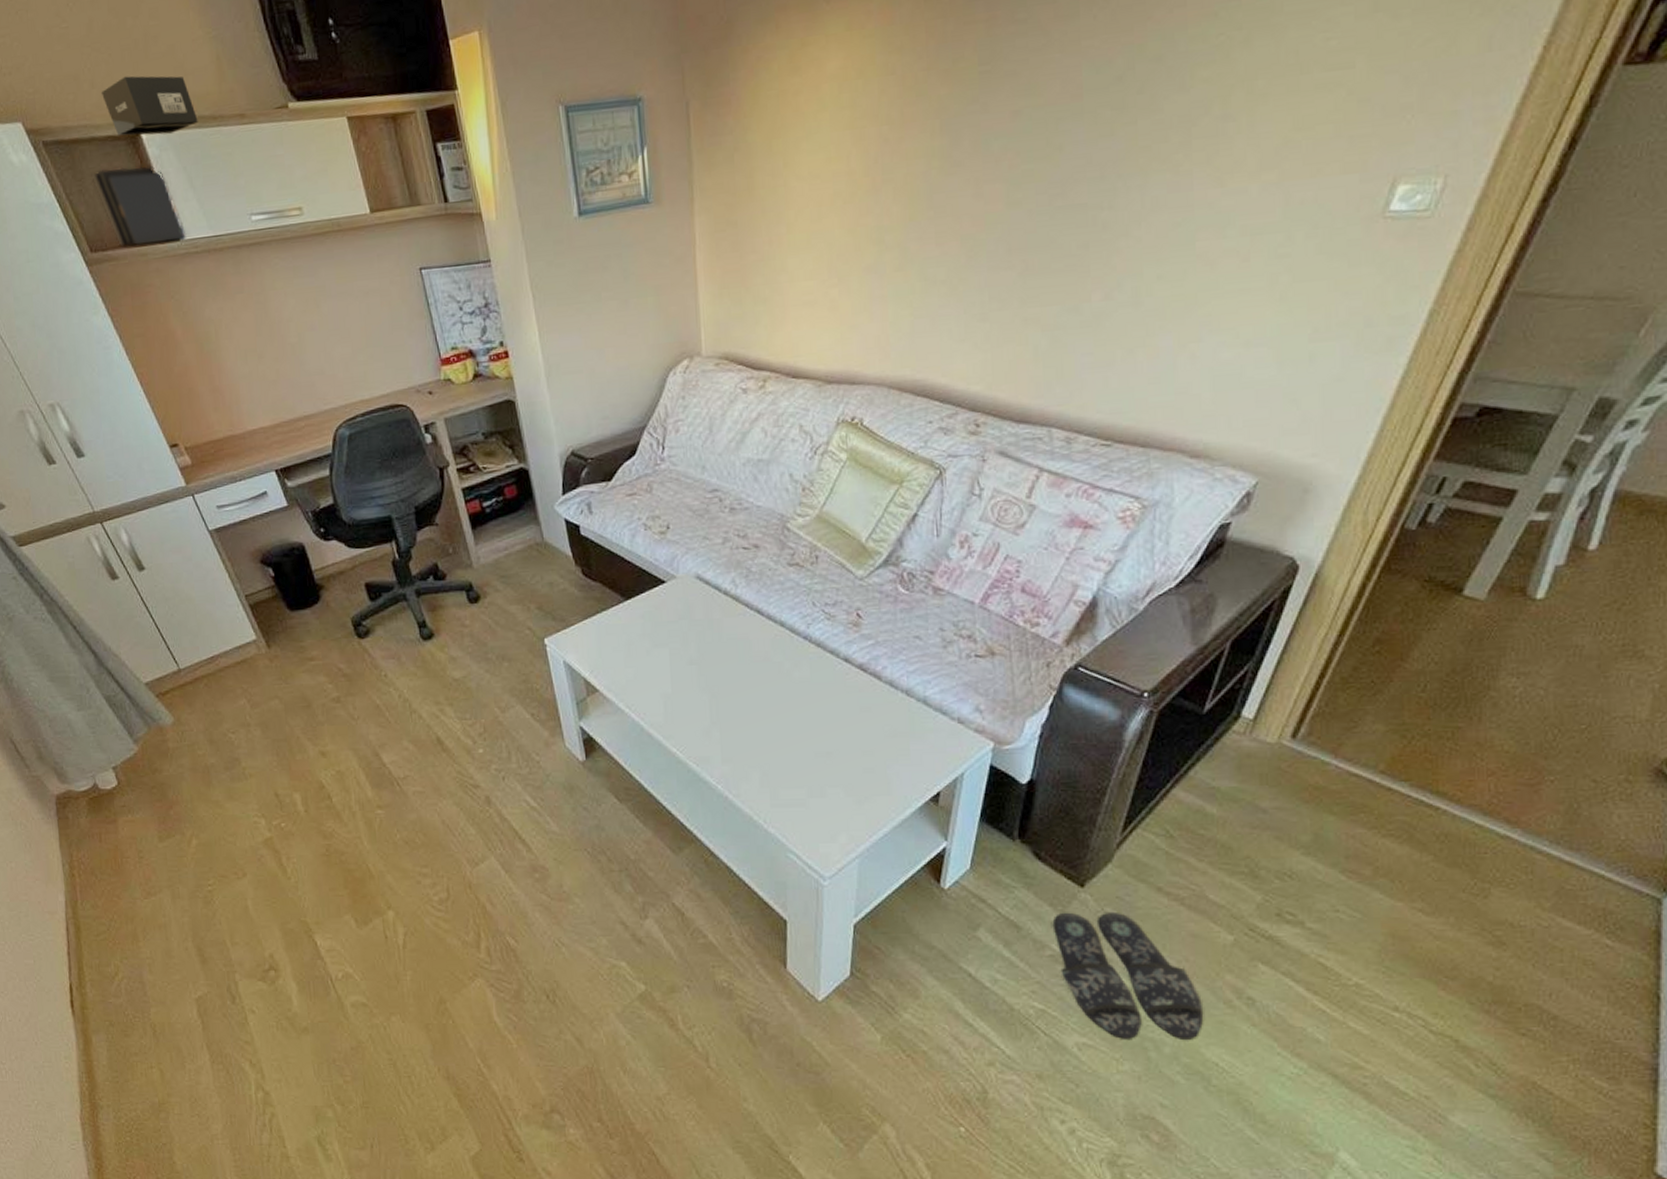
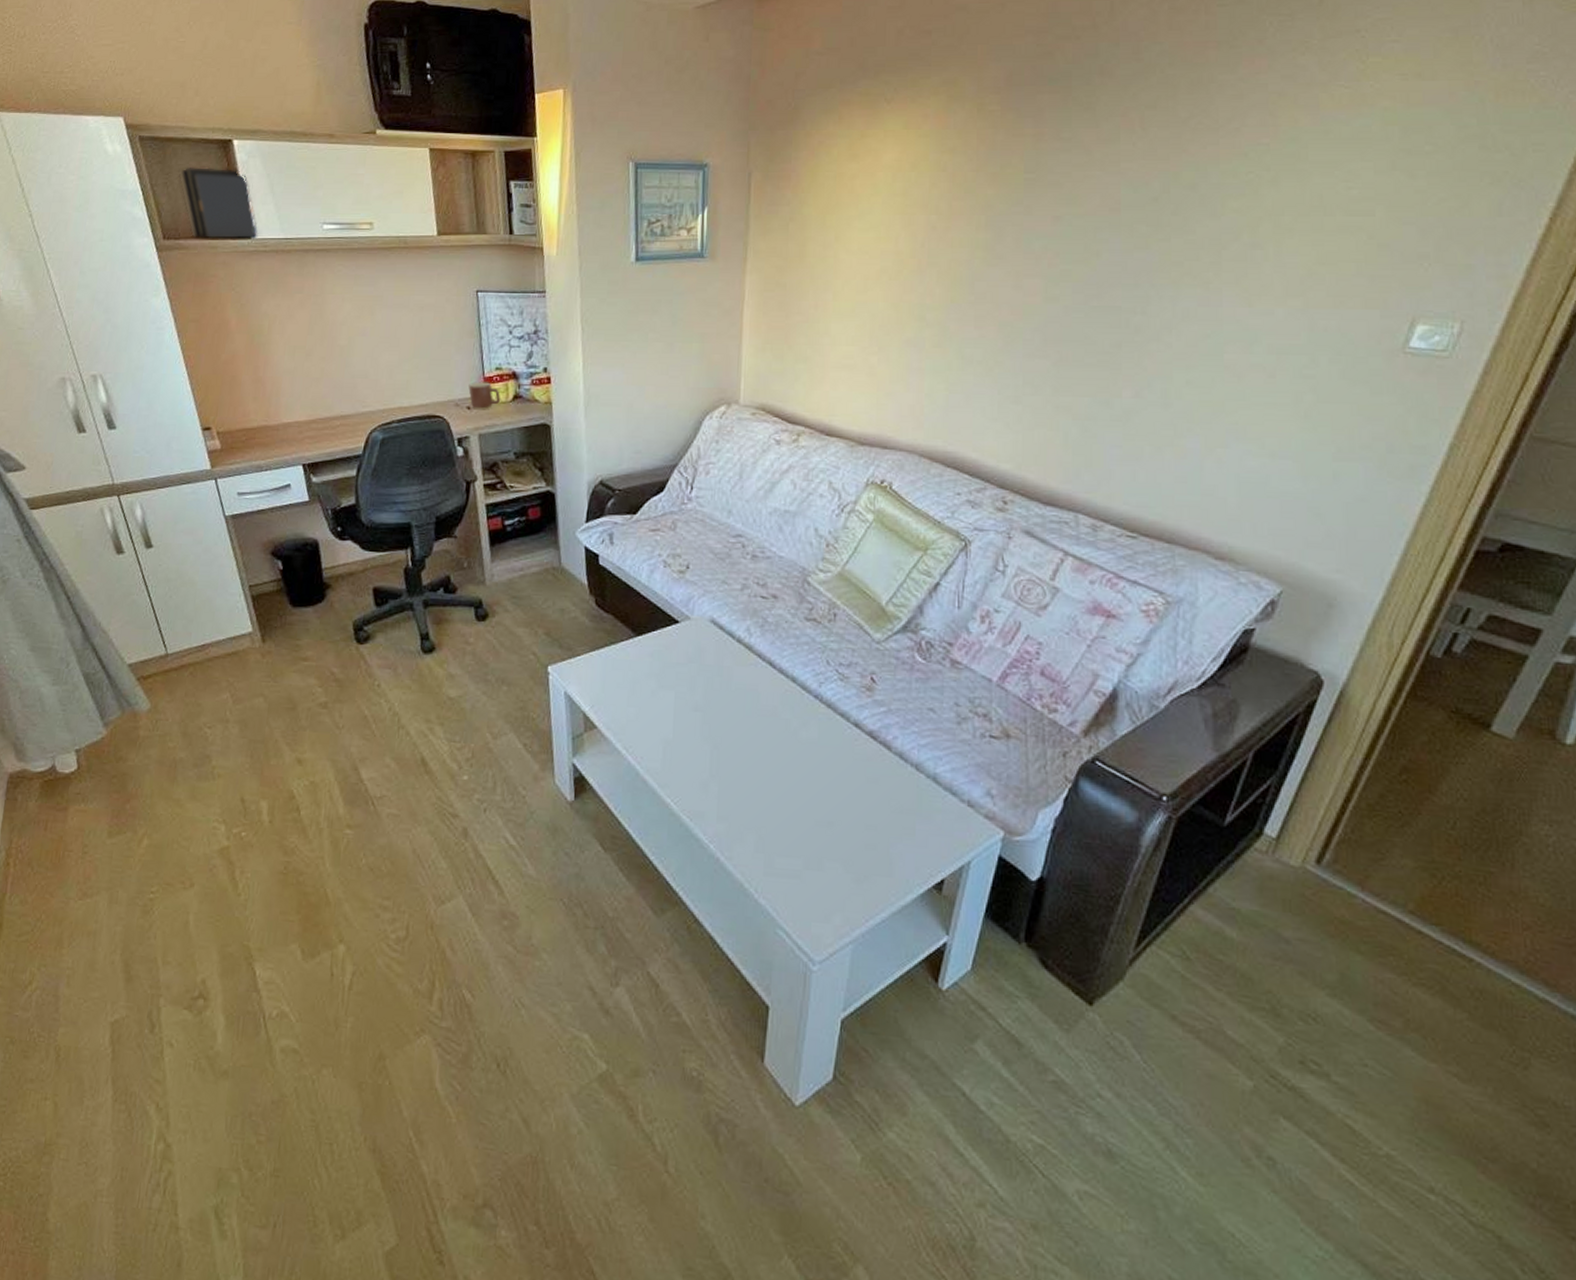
box: present [102,76,198,136] -> none [204,89,290,143]
mug: none [427,363,460,394] -> present [468,382,500,410]
slippers: present [1054,911,1204,1039] -> none [1058,1032,1219,1201]

